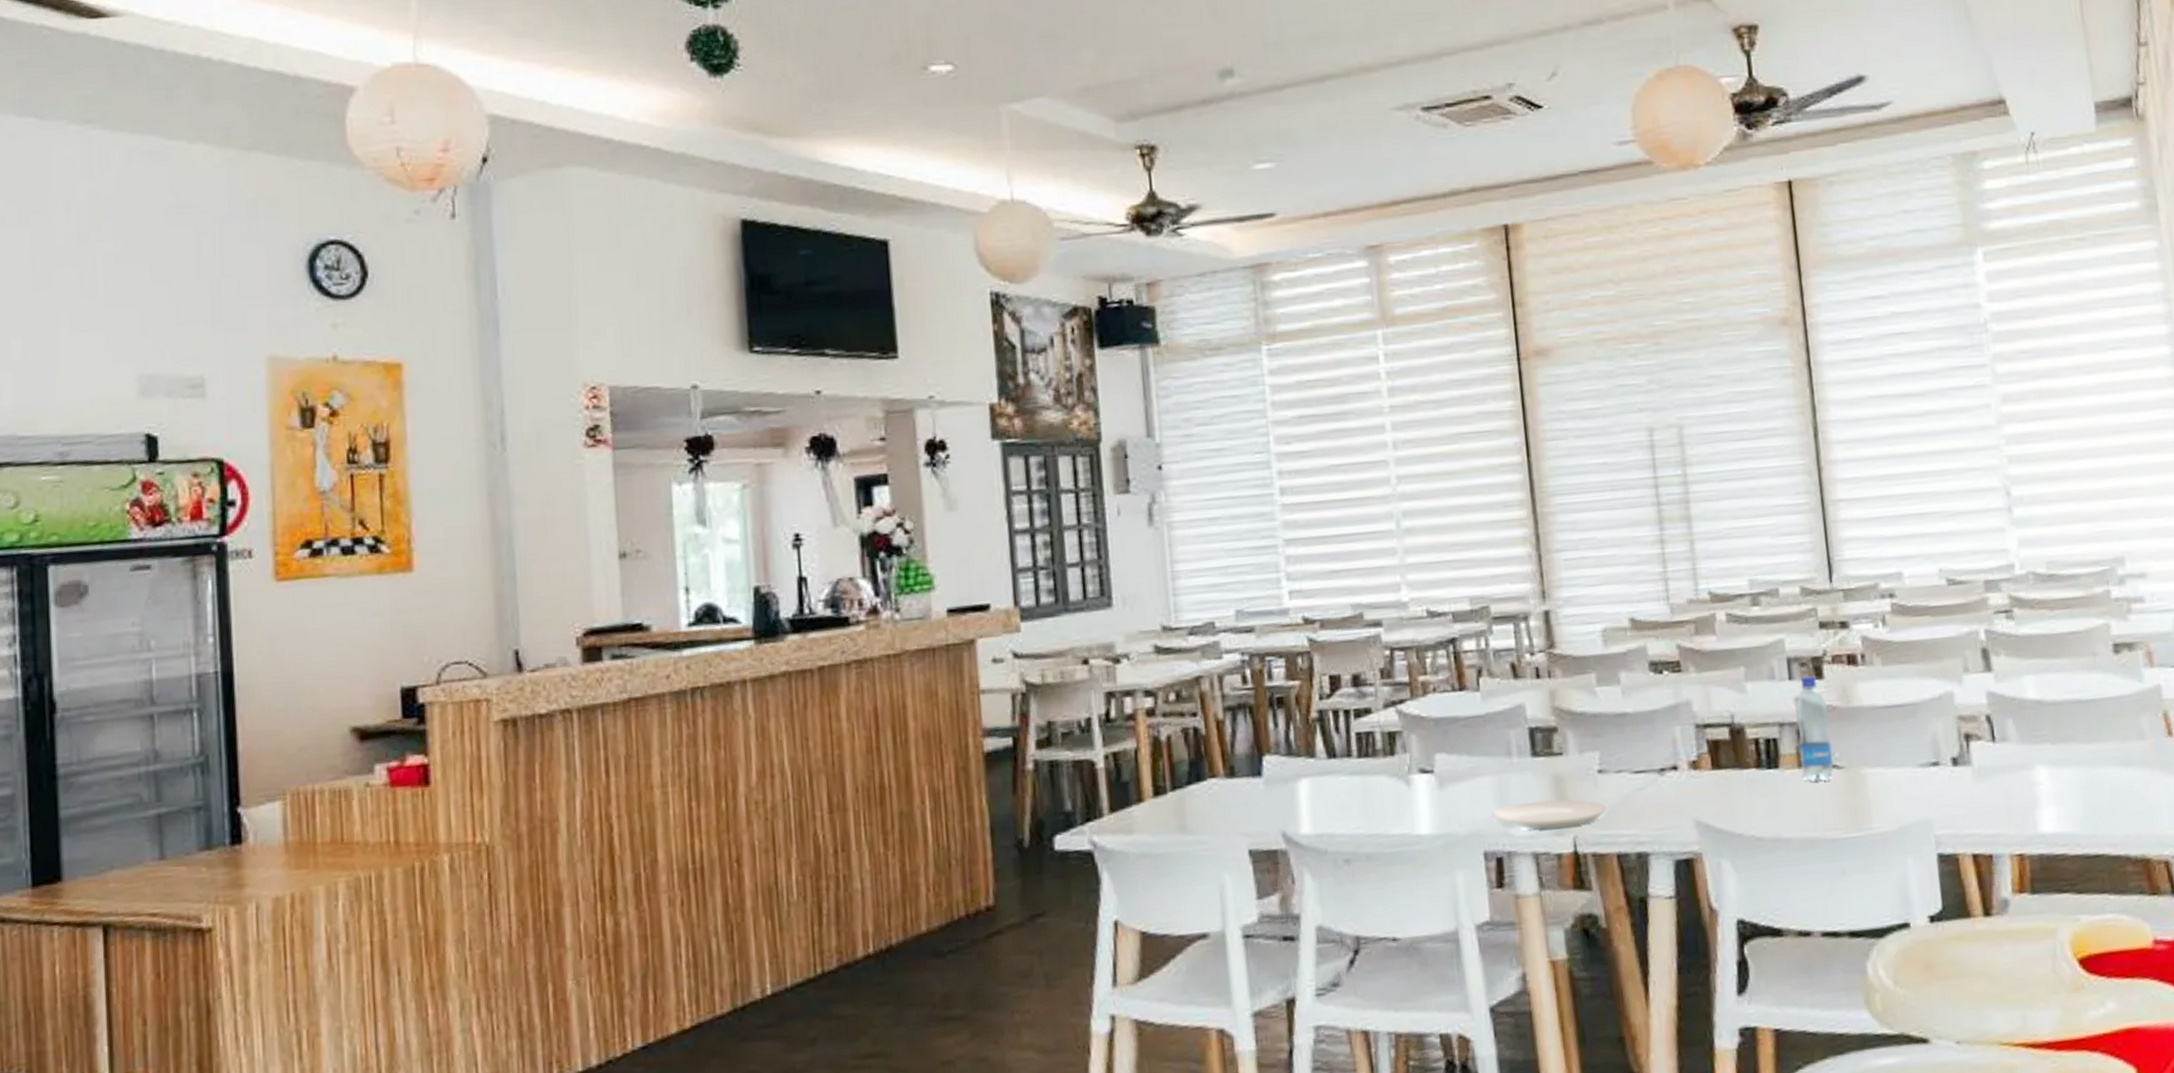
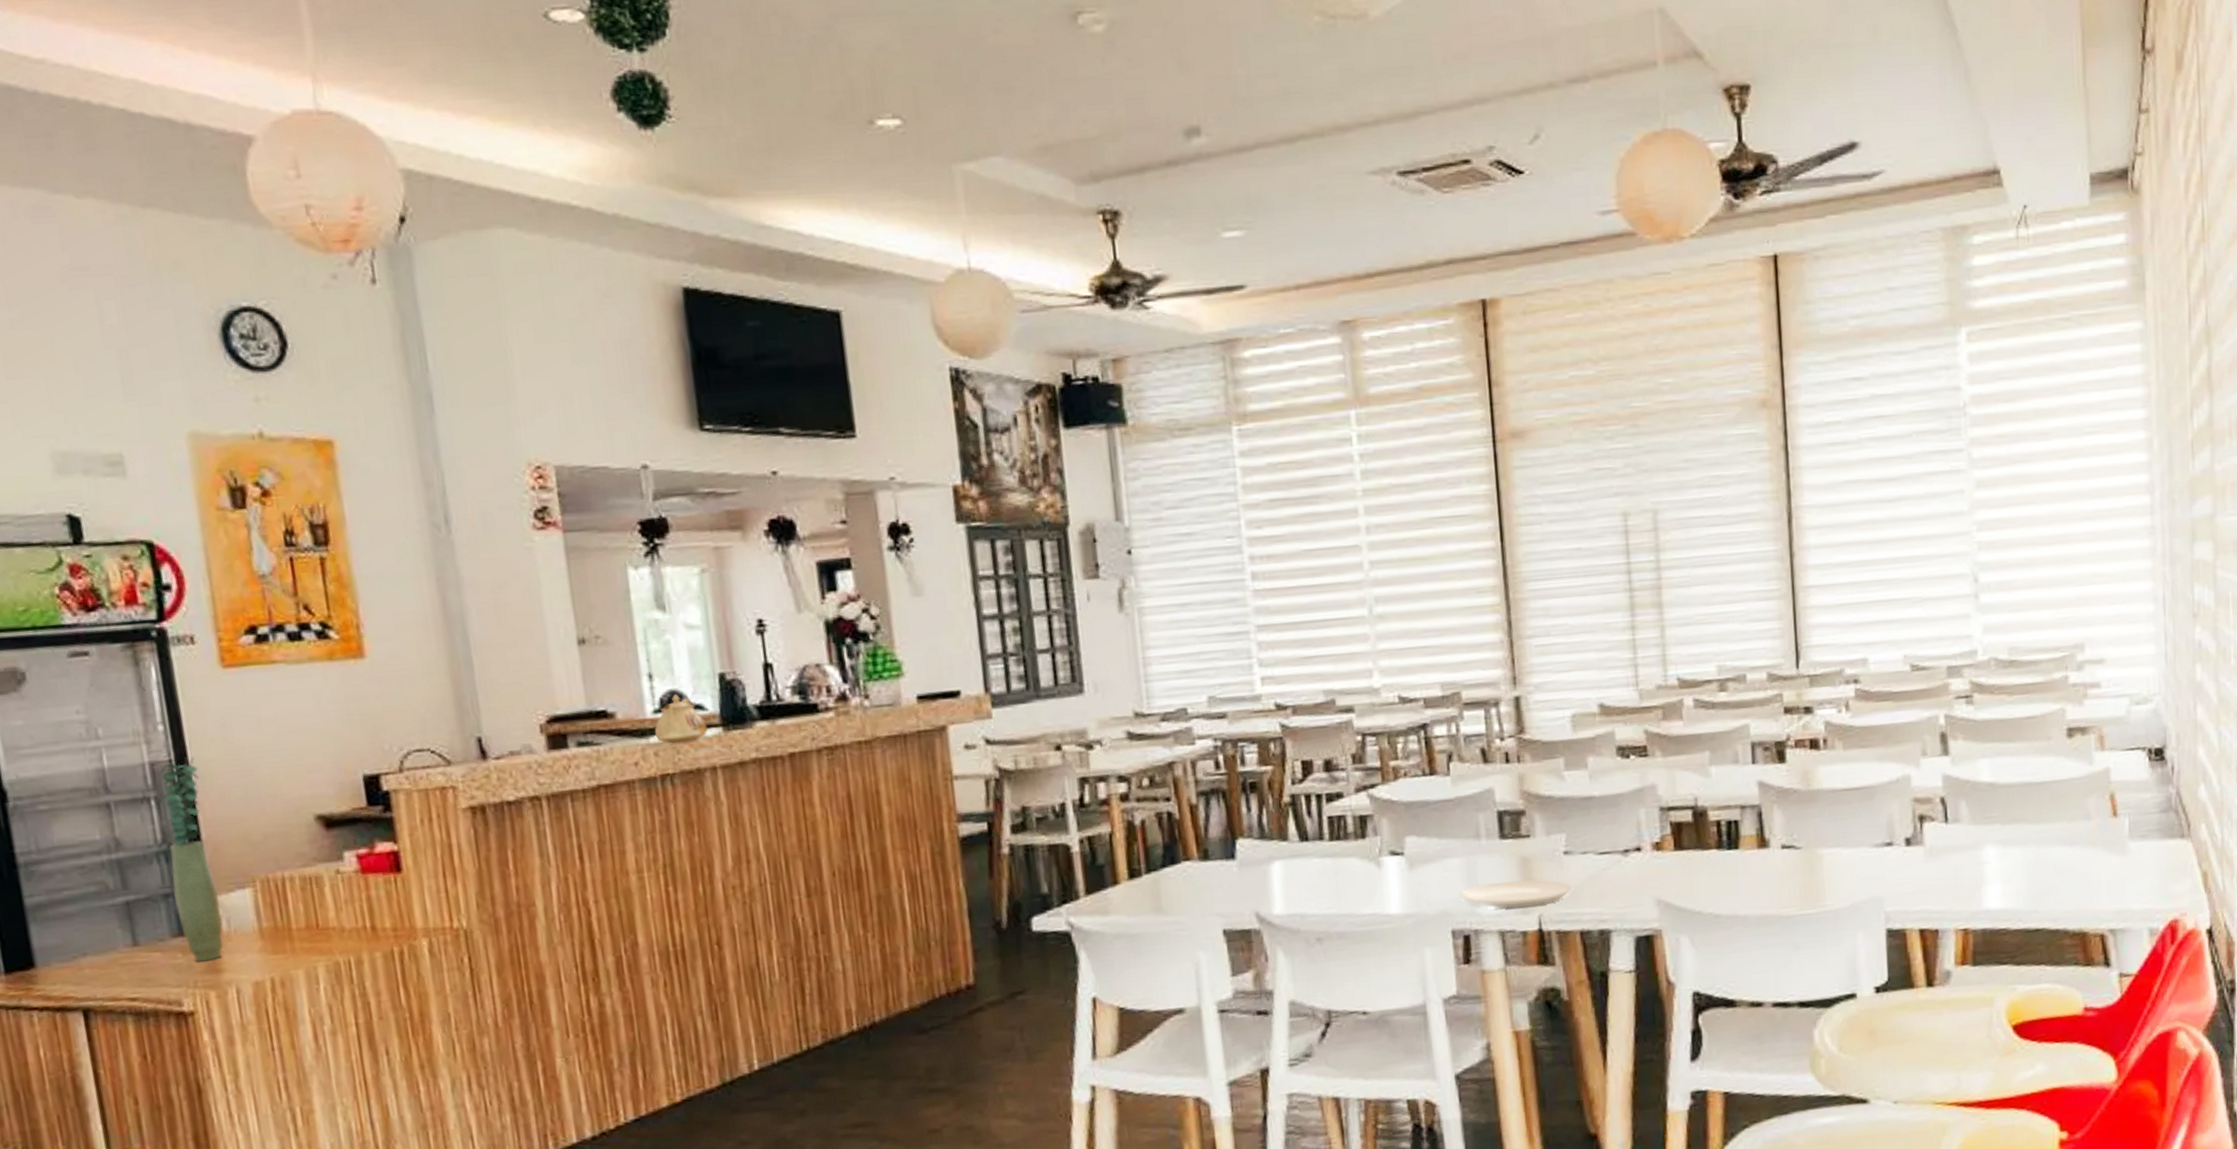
vase: none [203,668,250,878] -> present [158,756,224,963]
teapot: none [688,606,740,659] -> present [655,693,708,746]
bottle: present [1795,676,1834,783] -> none [1757,760,1792,863]

